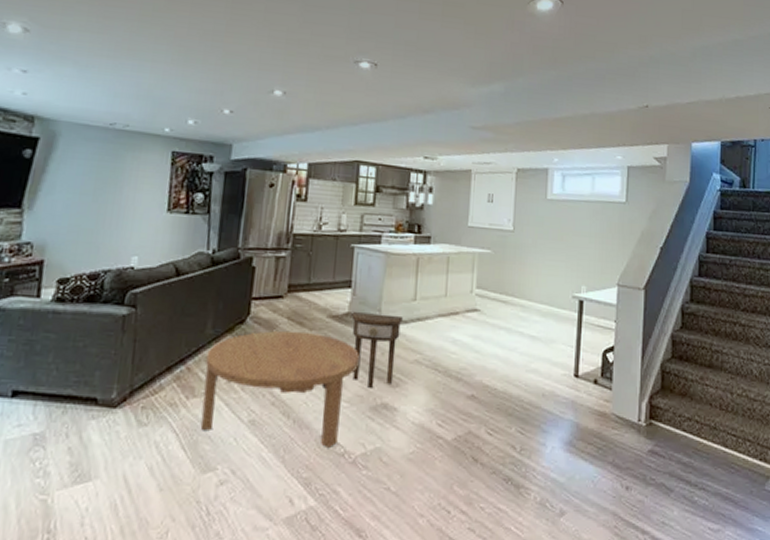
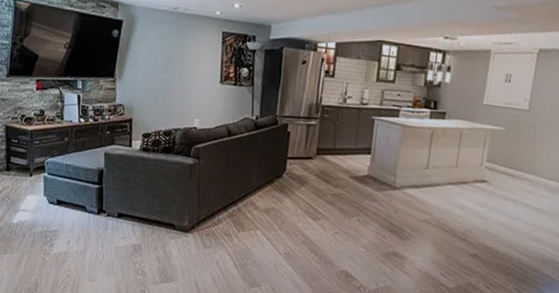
coffee table: present [200,330,359,448] -> none [248,185,376,281]
side table: present [351,312,403,388] -> none [369,175,415,239]

